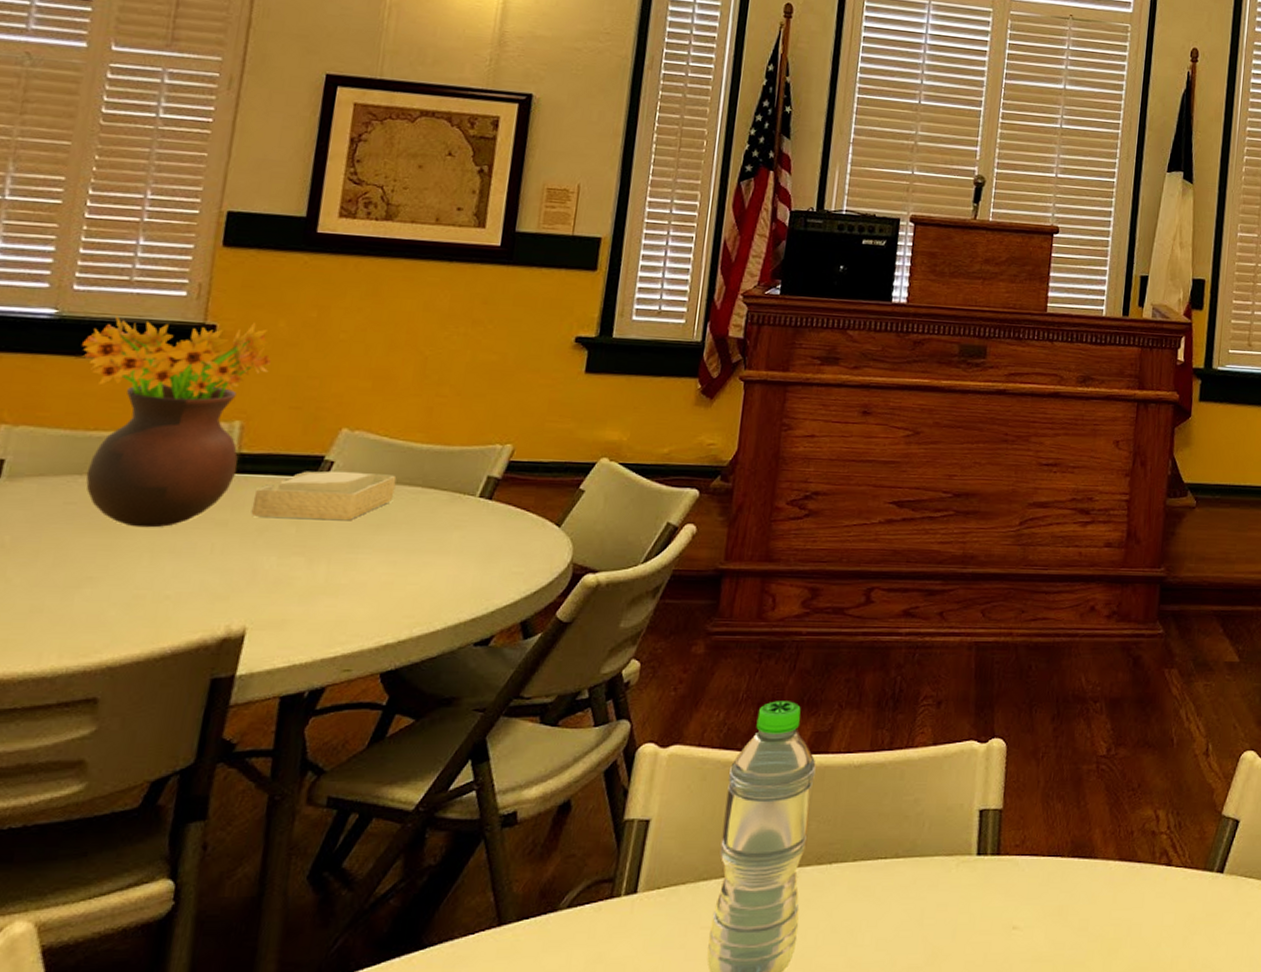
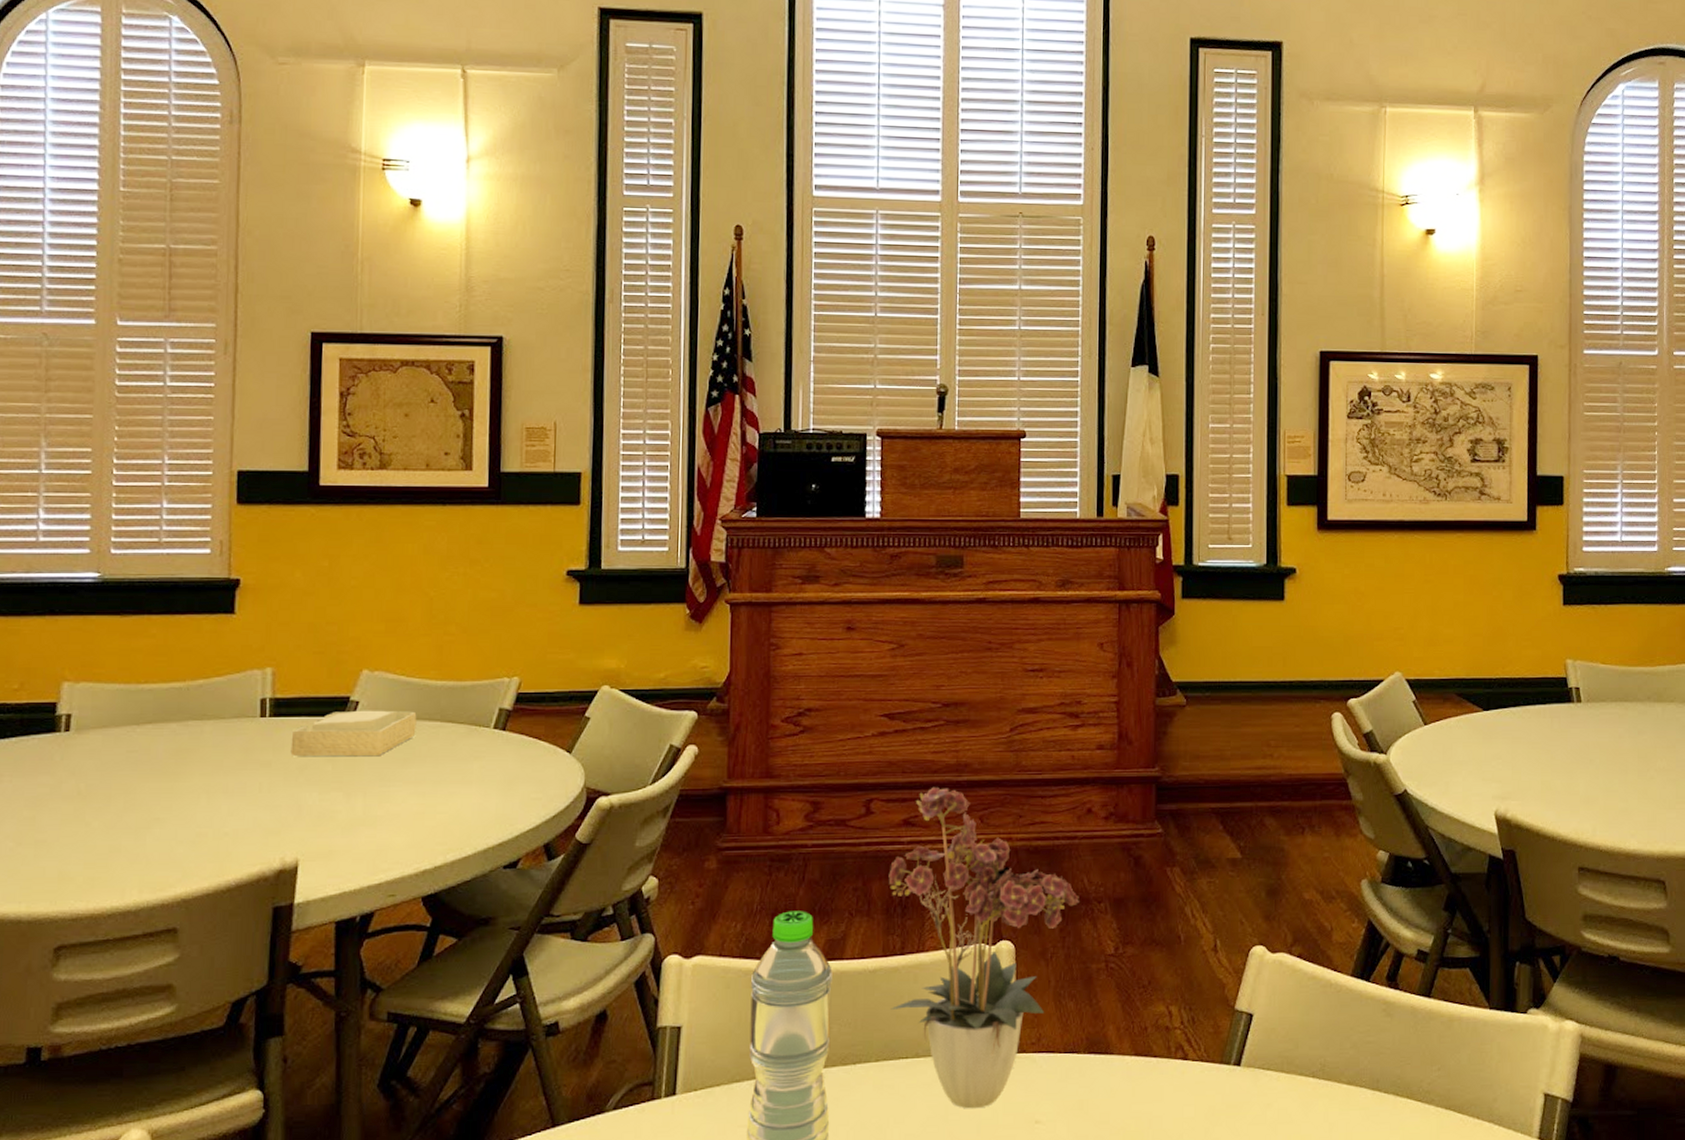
flower arrangement: present [81,316,271,528] -> none [124,574,292,771]
flower arrangement: none [873,578,1076,913] -> present [888,787,1079,1109]

